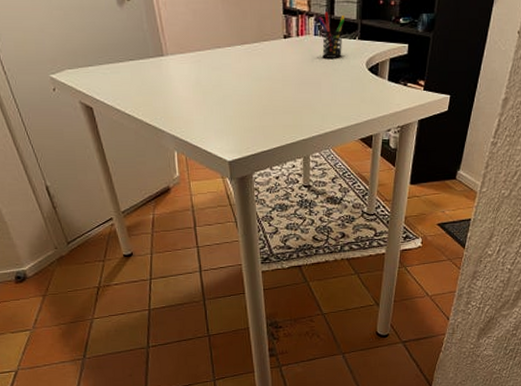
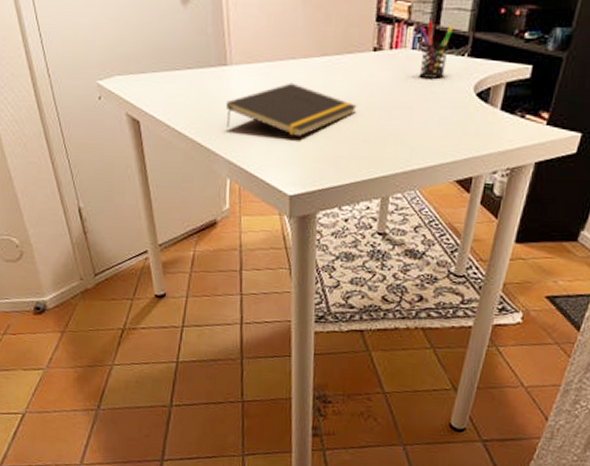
notepad: none [167,67,276,113] -> present [226,82,357,138]

